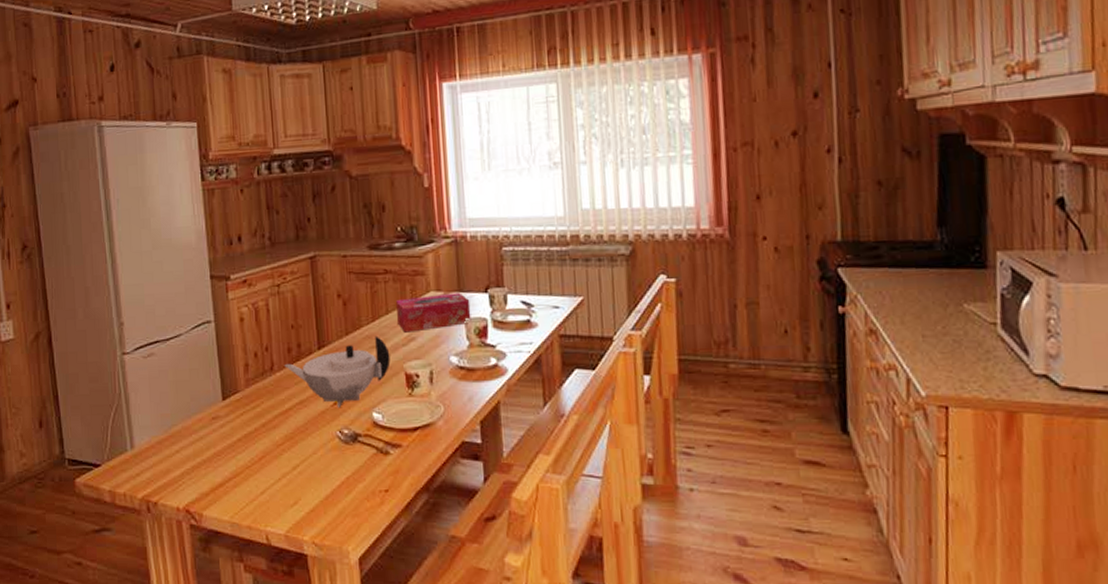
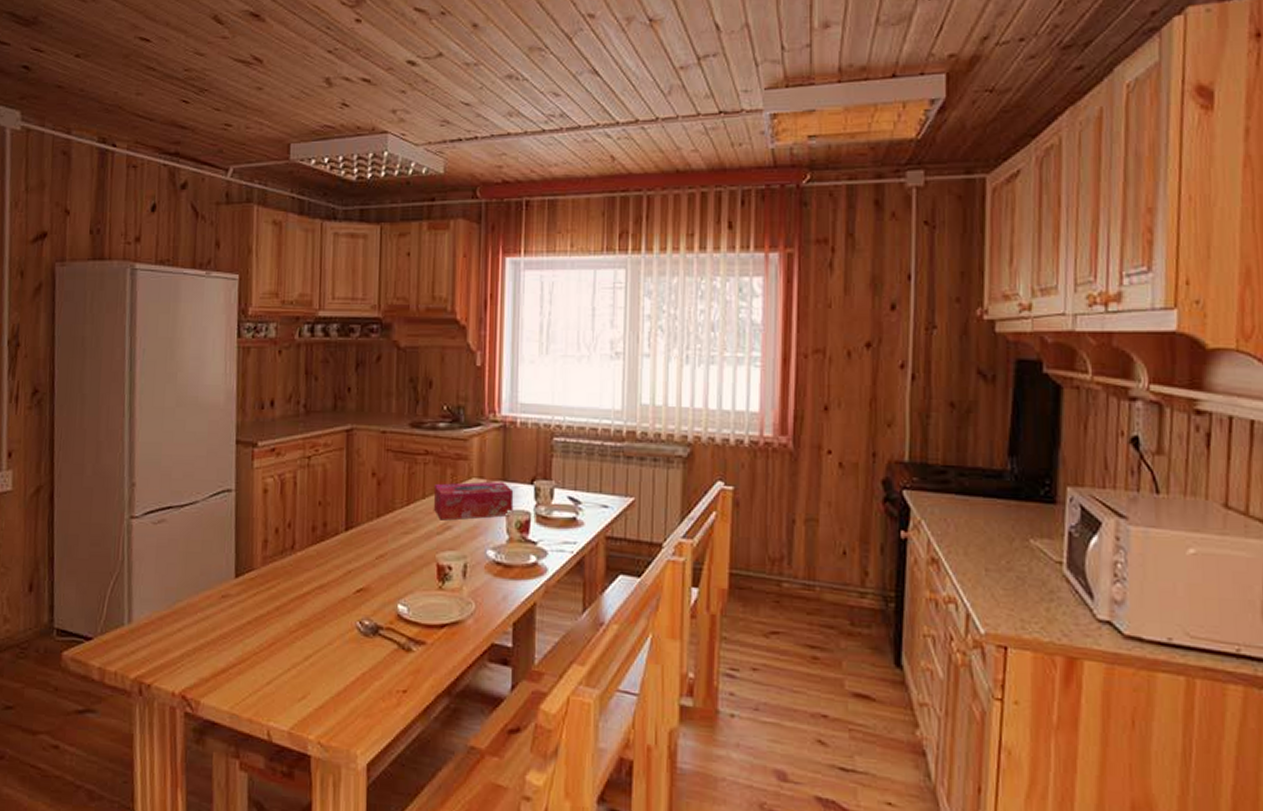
teapot: present [284,335,391,408] -> none [307,521,423,597]

